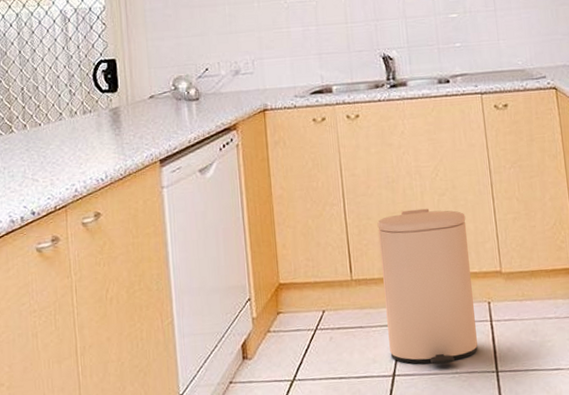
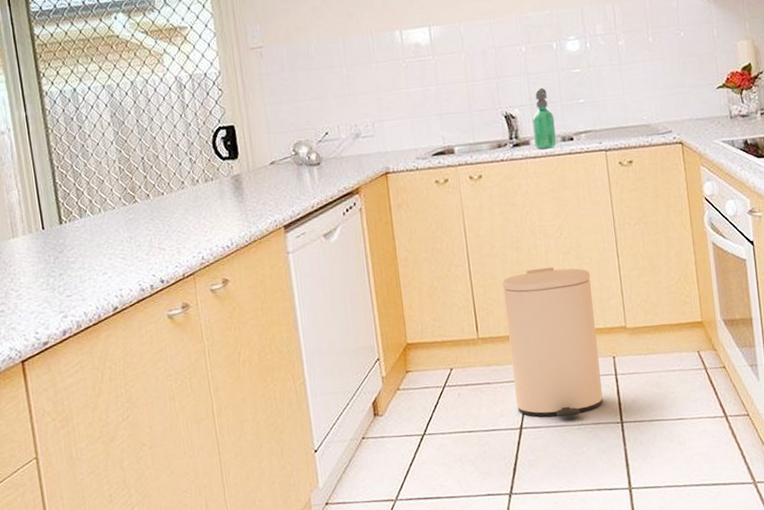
soap dispenser: none [410,30,433,92] -> present [532,87,557,151]

